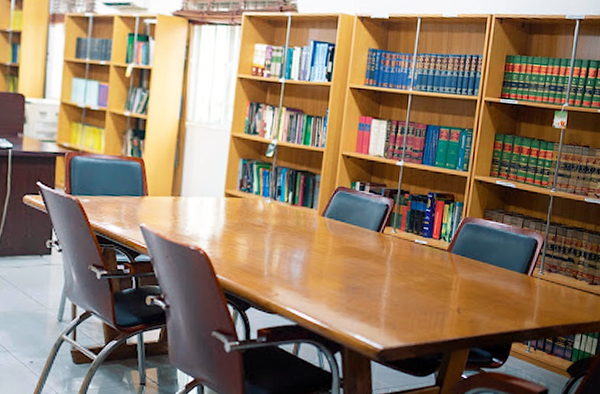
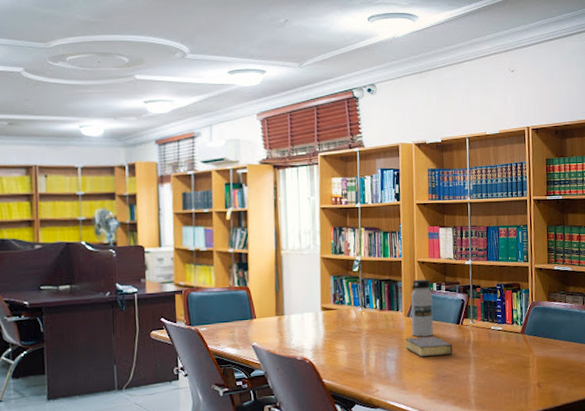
bible: none [316,240,369,266] -> present [406,336,453,358]
water bottle: none [324,175,354,242] -> present [411,279,434,337]

